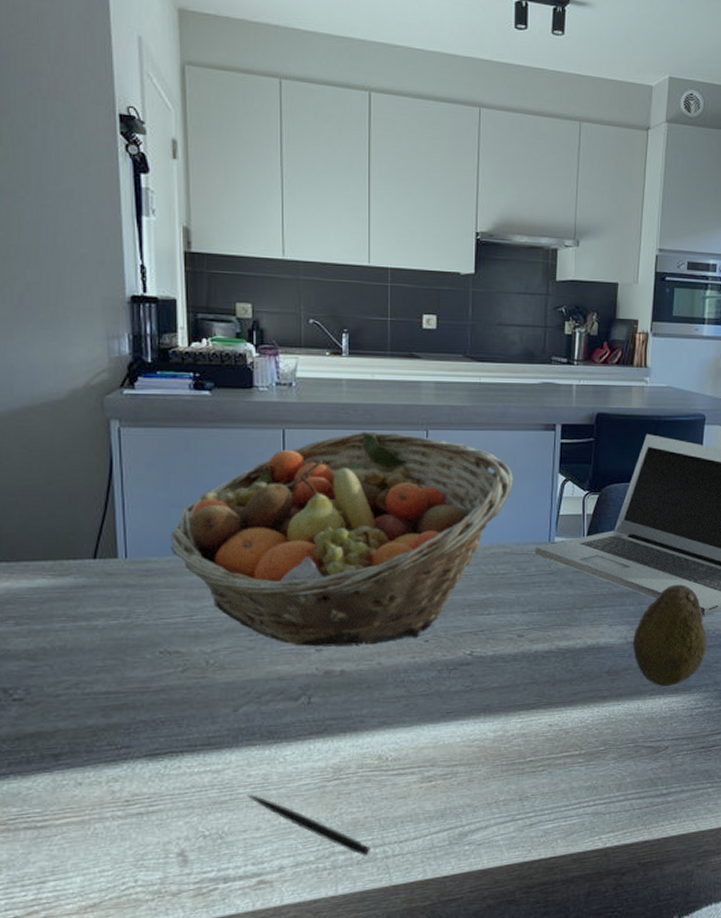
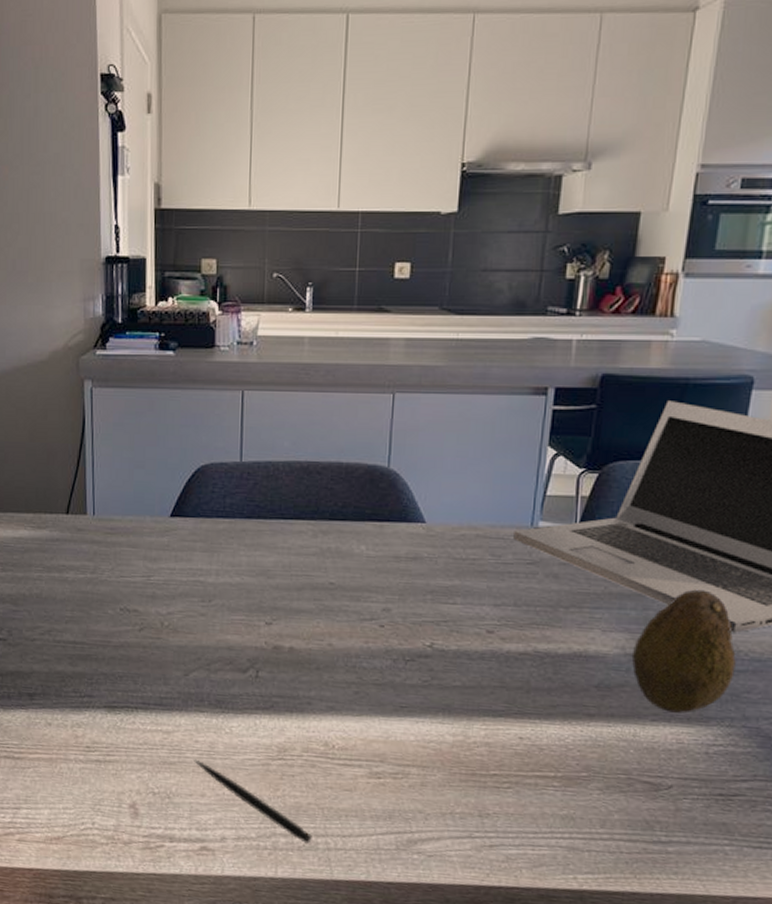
fruit basket: present [170,432,513,647] -> none [133,394,492,624]

